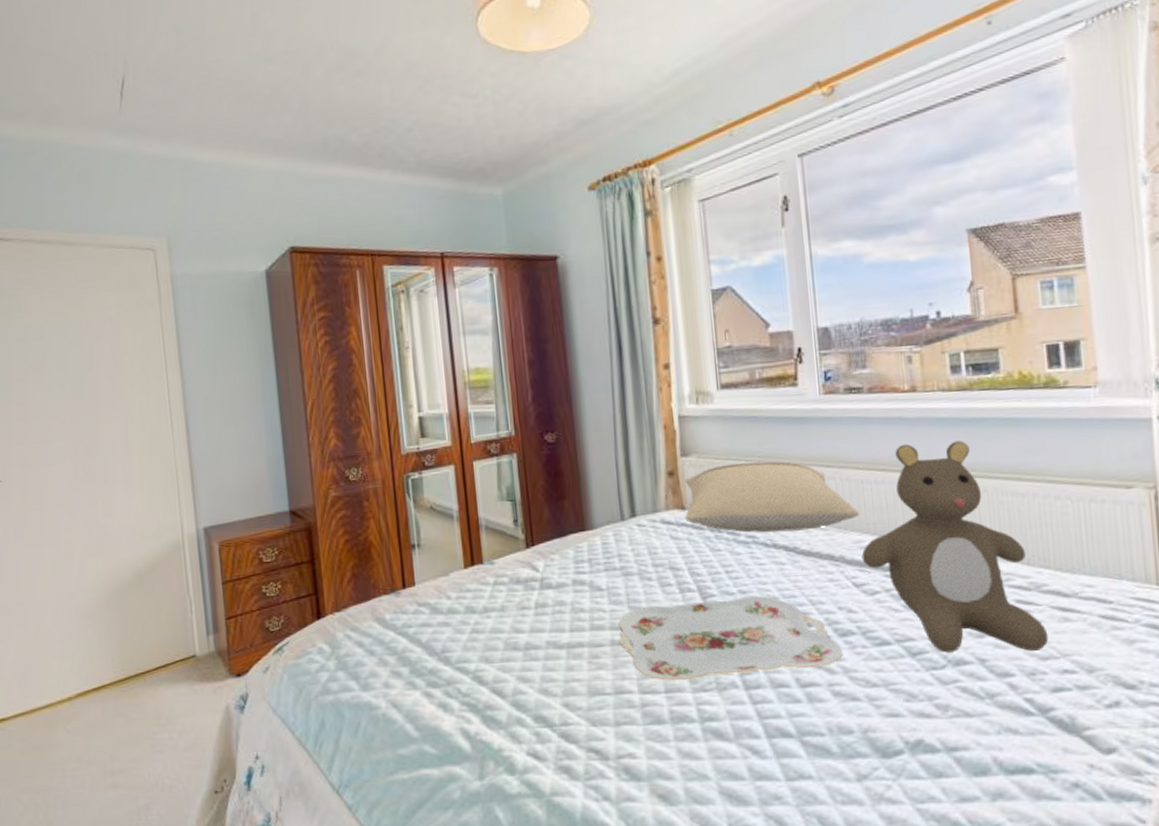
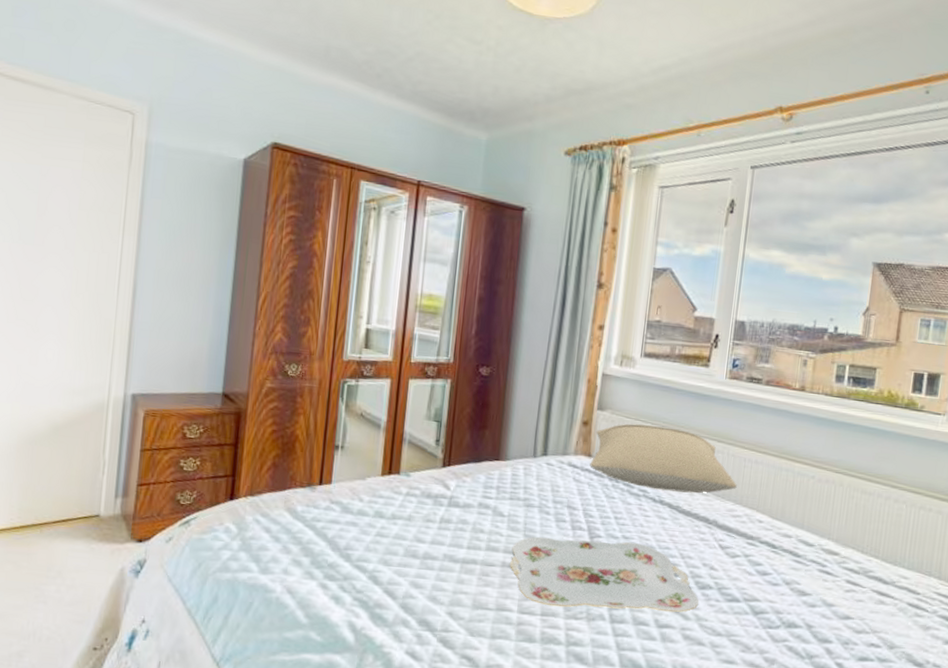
teddy bear: present [861,441,1049,653] -> none [731,434,865,625]

